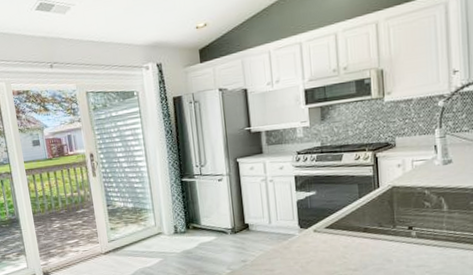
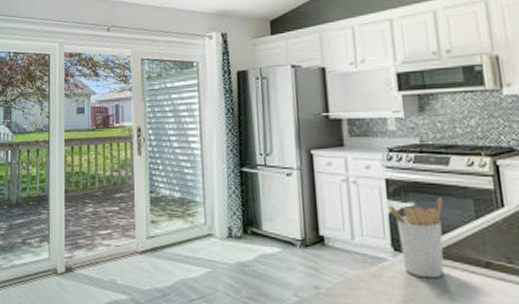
utensil holder: none [296,185,336,245] -> present [388,197,445,279]

